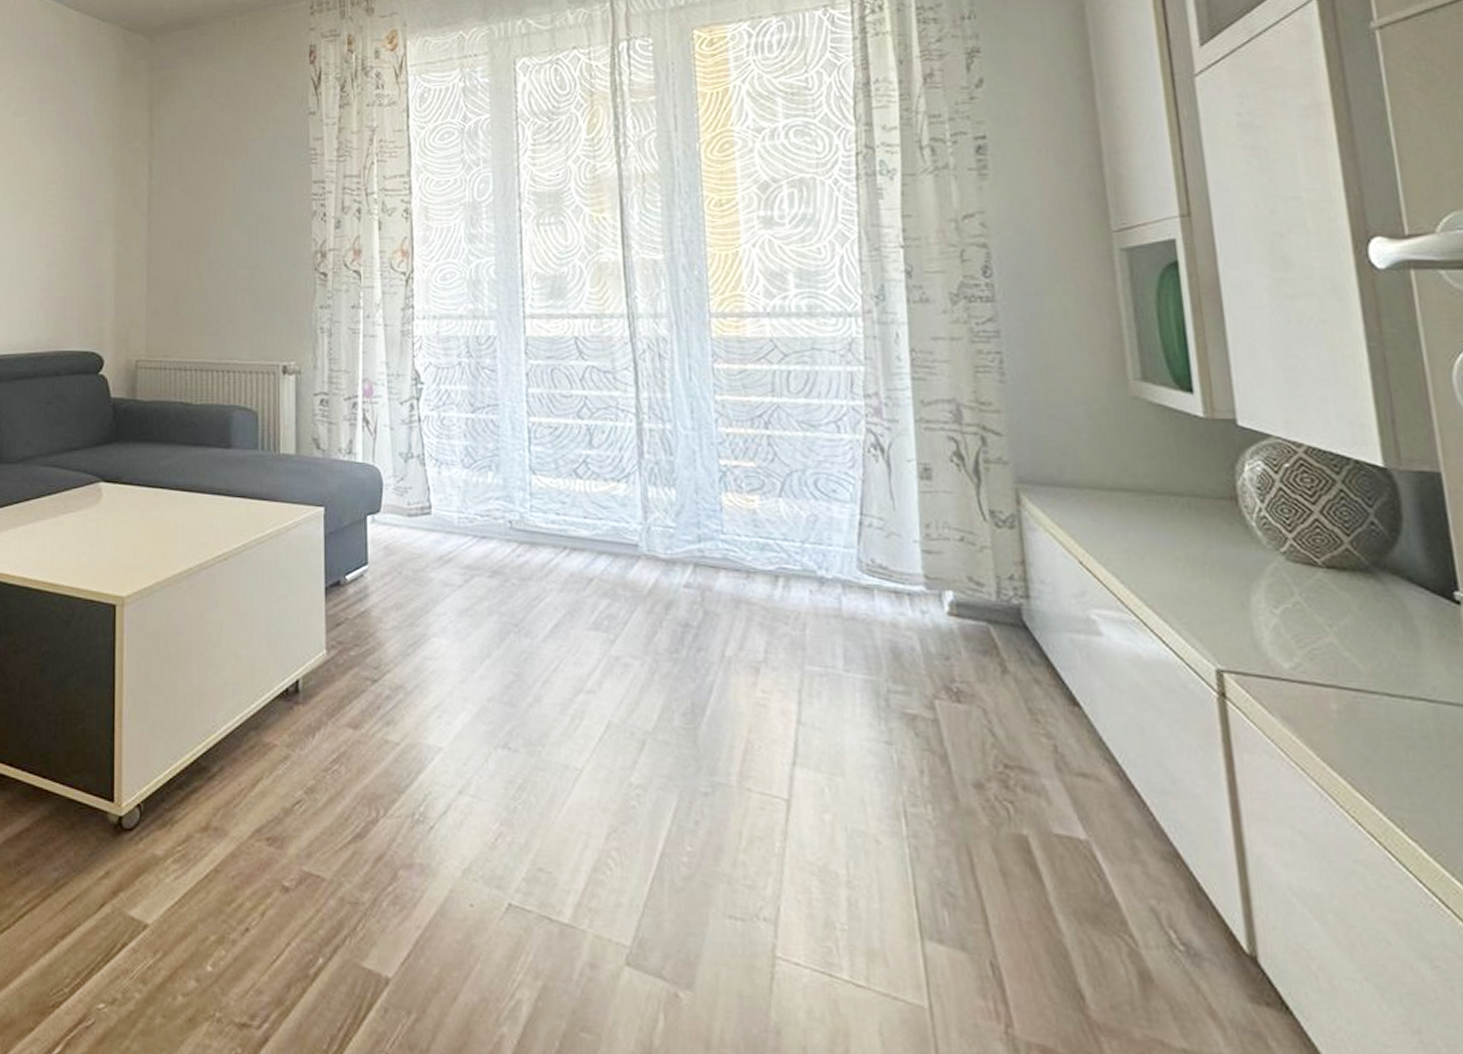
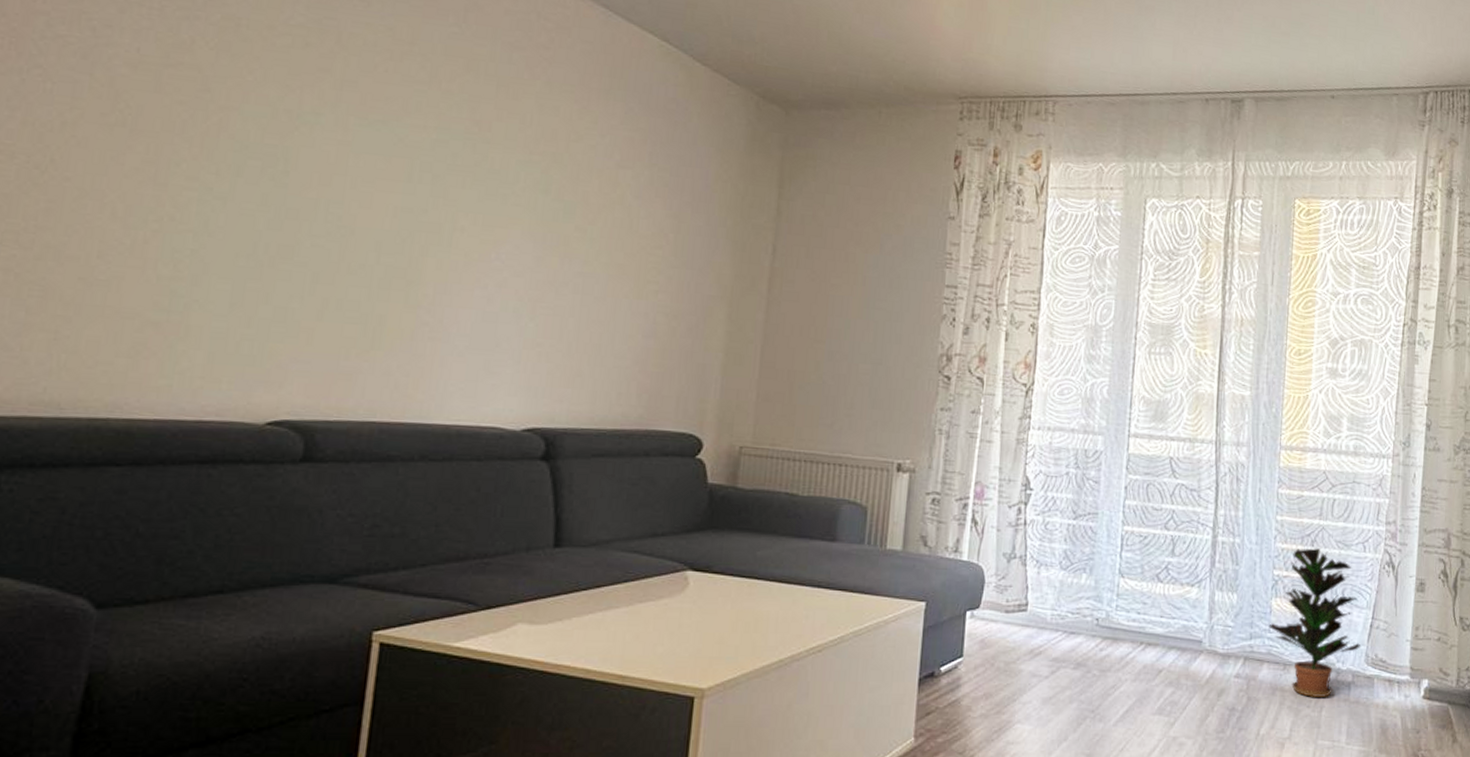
potted plant: none [720,431,850,613] -> present [1268,548,1361,698]

